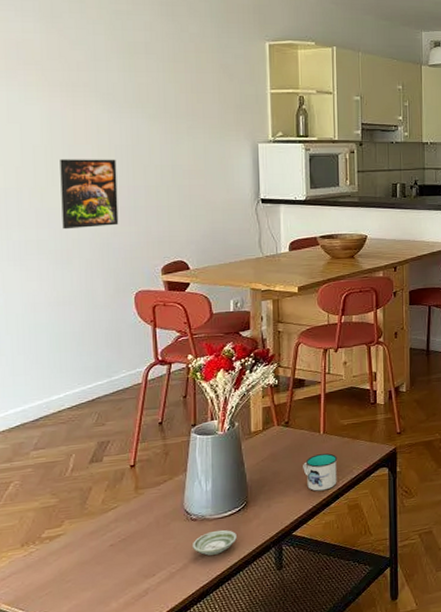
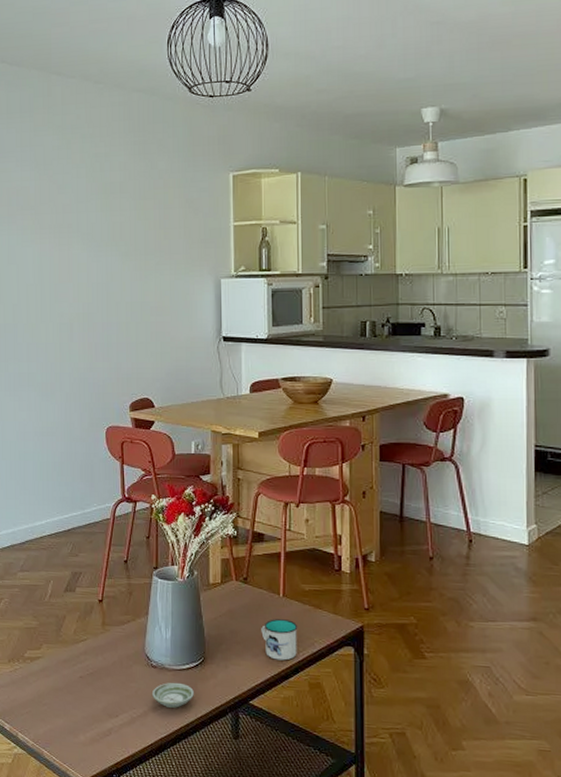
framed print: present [60,159,119,230] -> none [47,296,94,364]

